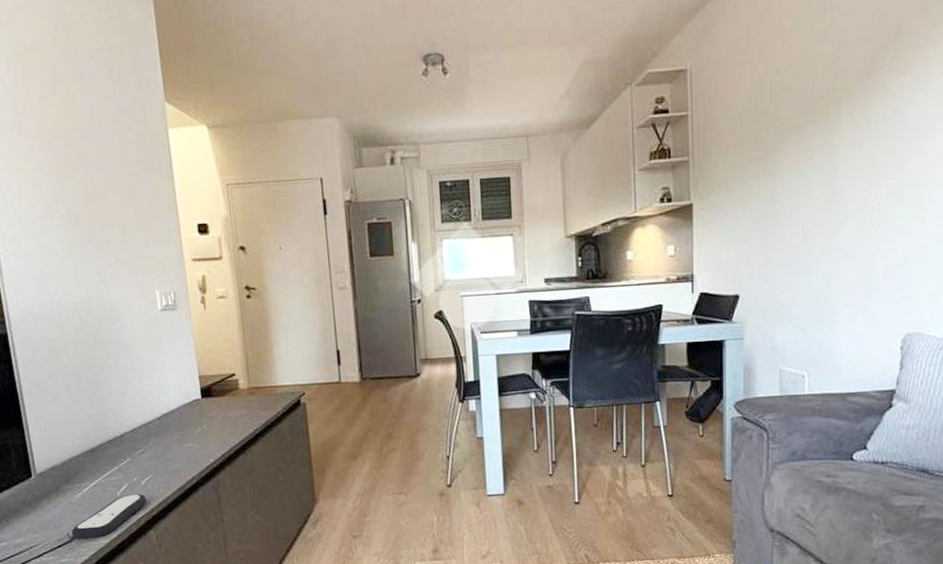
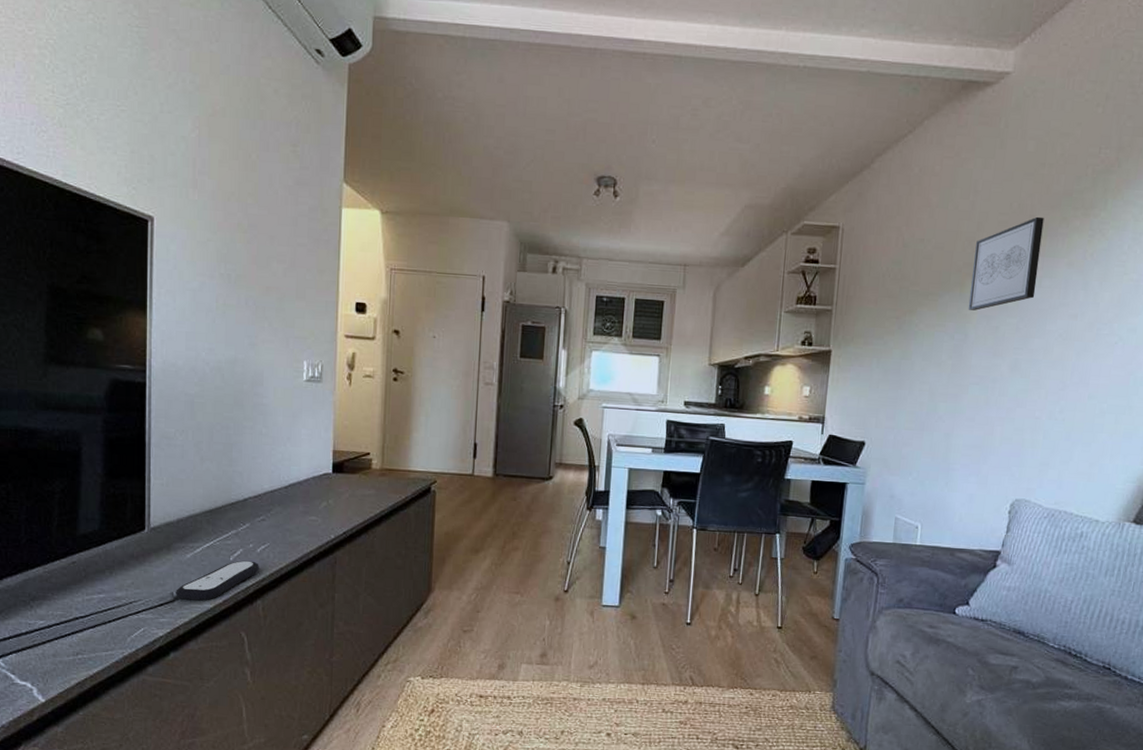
wall art: none [836,24,911,139] -> present [968,216,1044,311]

